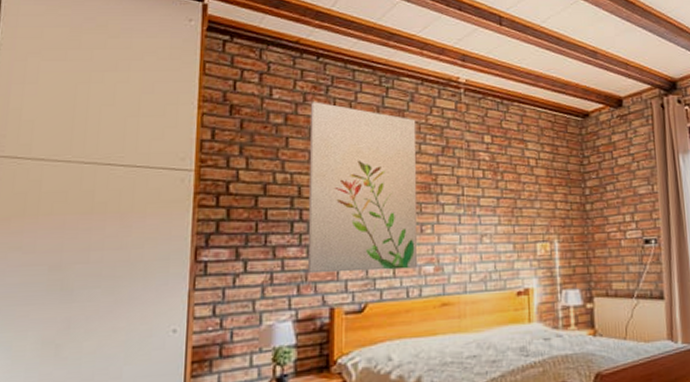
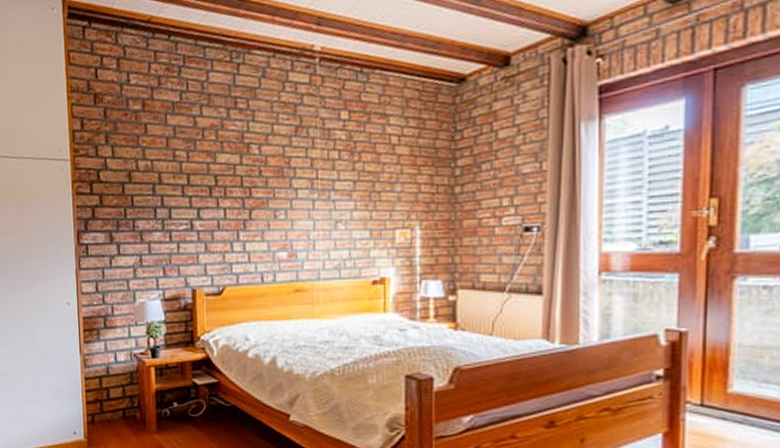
wall art: present [307,102,418,273] -> none [164,84,271,257]

